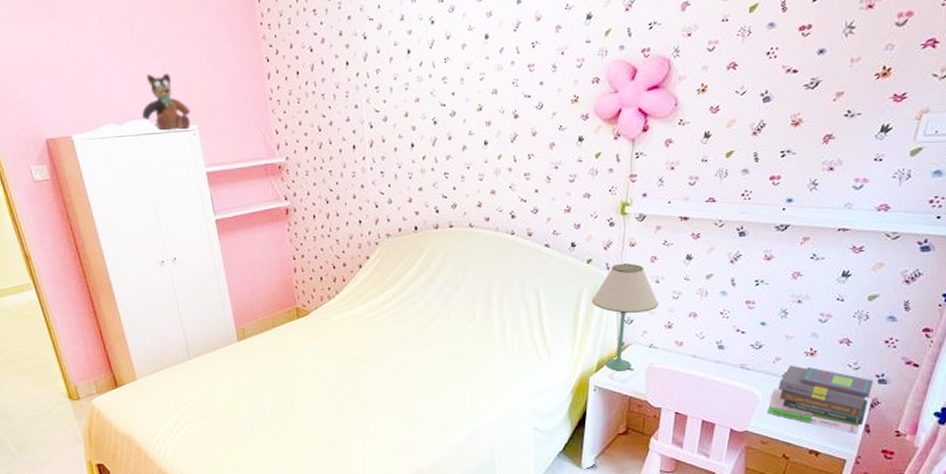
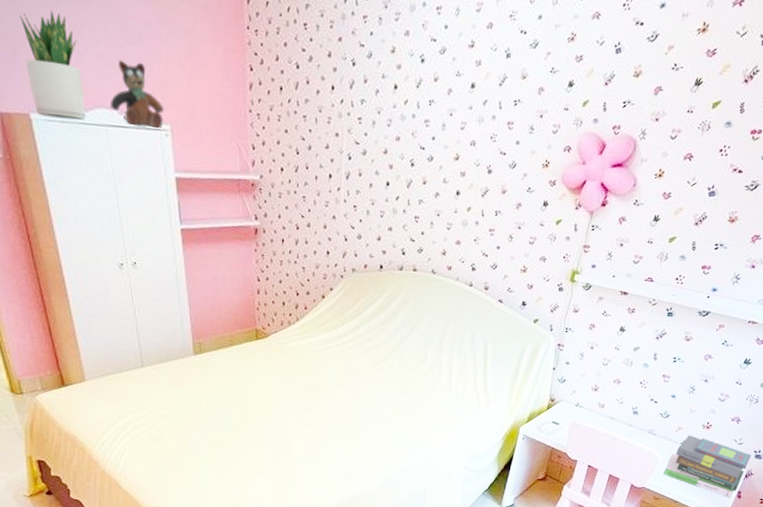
planter: none [58,42,121,136] -> present [19,11,86,121]
table lamp: present [591,263,658,371] -> none [532,326,590,425]

